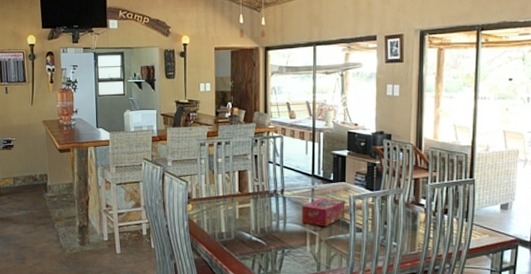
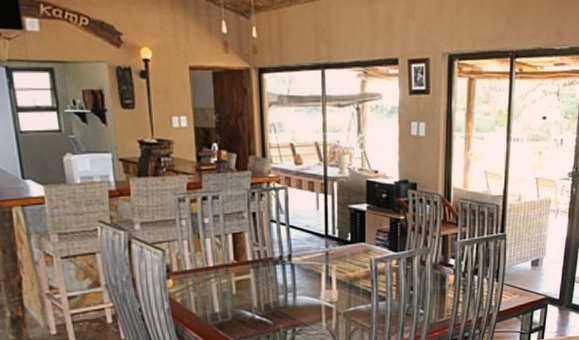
tissue box: present [301,198,346,227] -> none [314,262,366,297]

